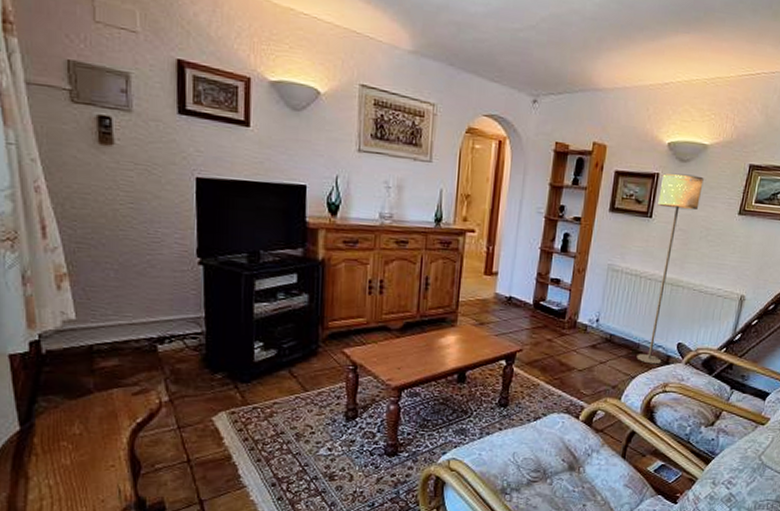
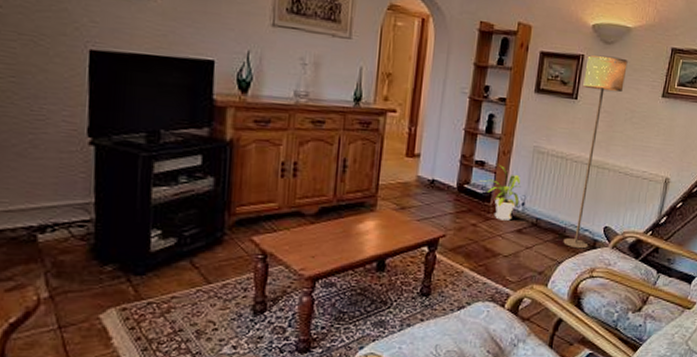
house plant: none [554,283,595,336] -> present [479,165,521,221]

